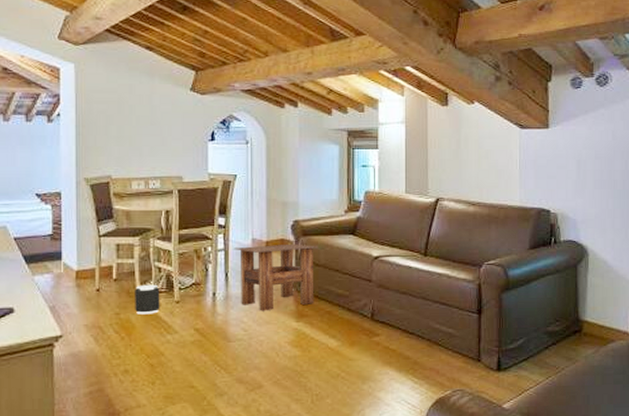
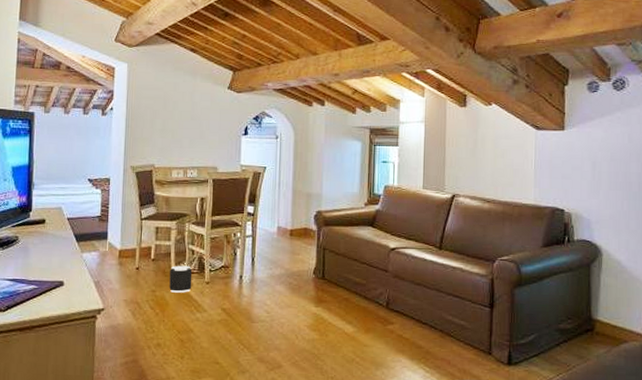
side table: present [234,243,318,311] -> none [261,232,339,295]

